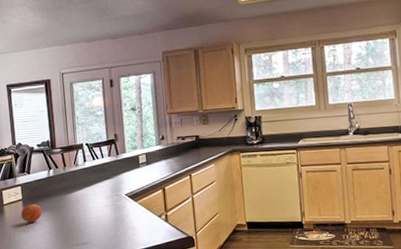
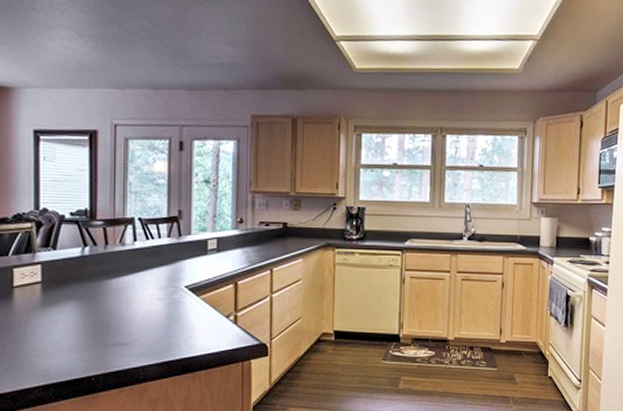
fruit: present [21,202,42,223] -> none [37,287,68,313]

